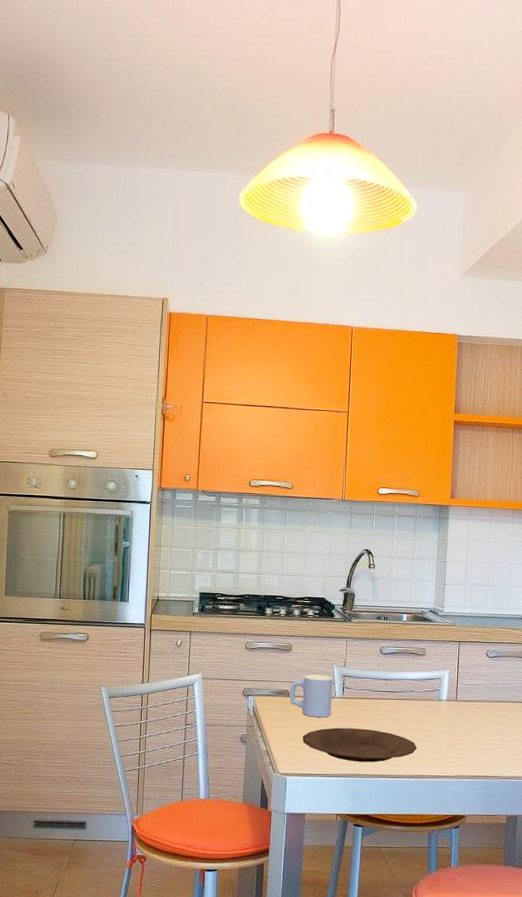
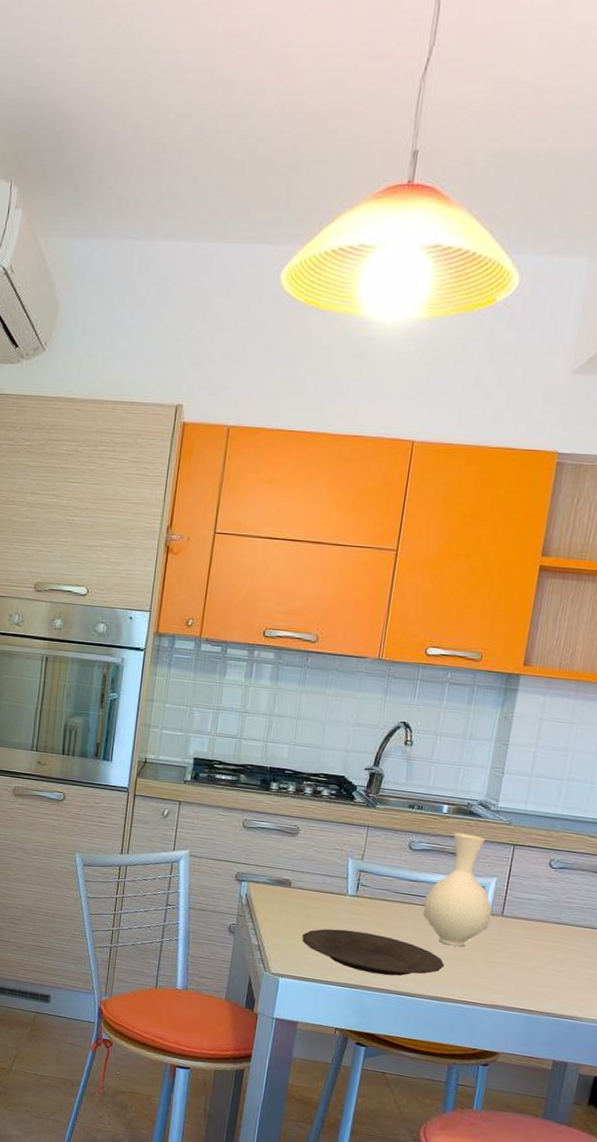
mug: present [289,674,333,718] -> none [290,864,346,917]
vase: none [396,636,449,731] -> present [423,832,493,947]

